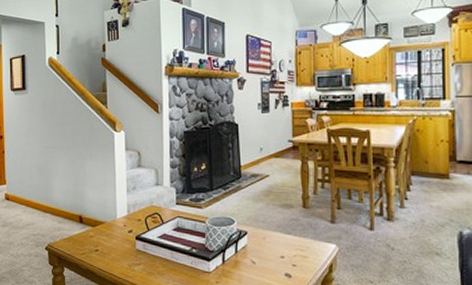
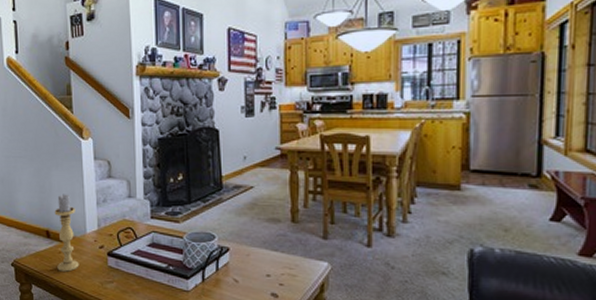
candle holder: none [87,182,109,255] -> present [54,194,79,272]

